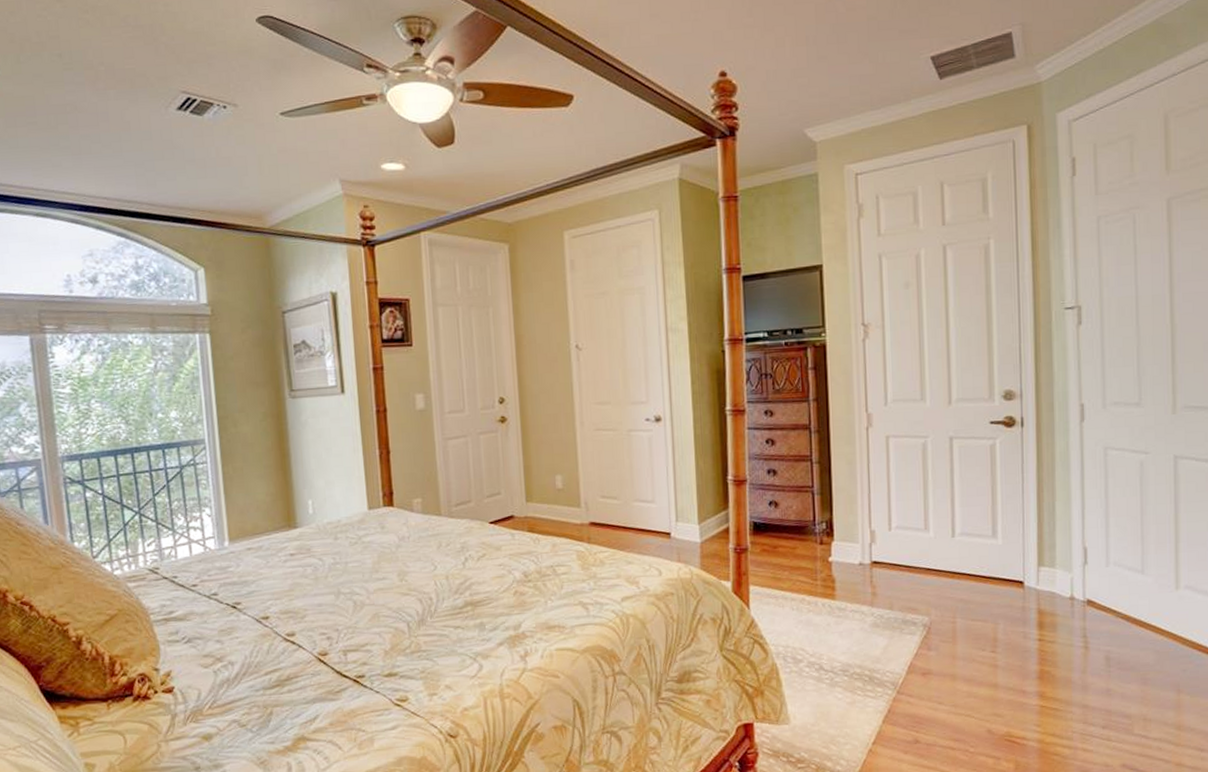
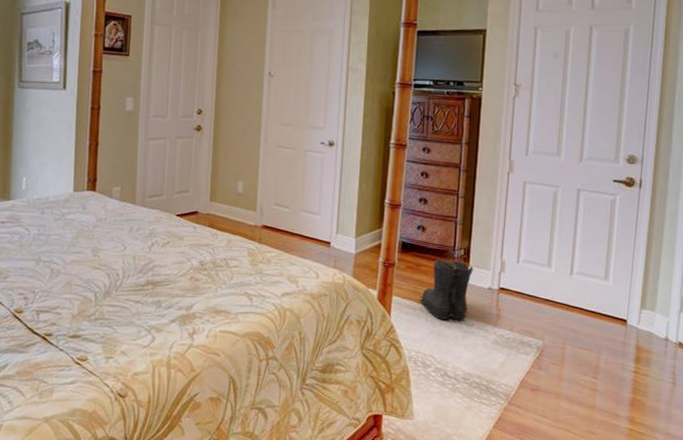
boots: none [780,536,839,606] -> present [419,259,473,320]

